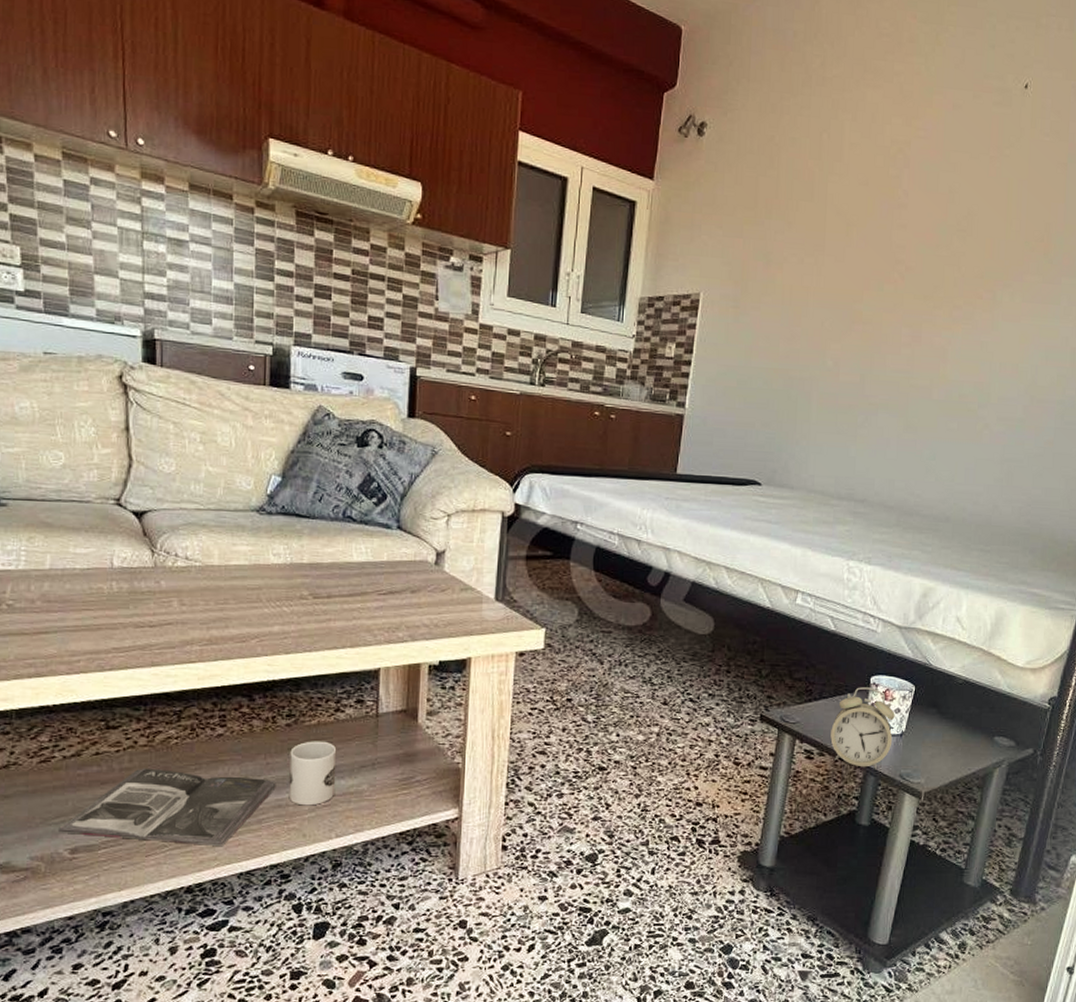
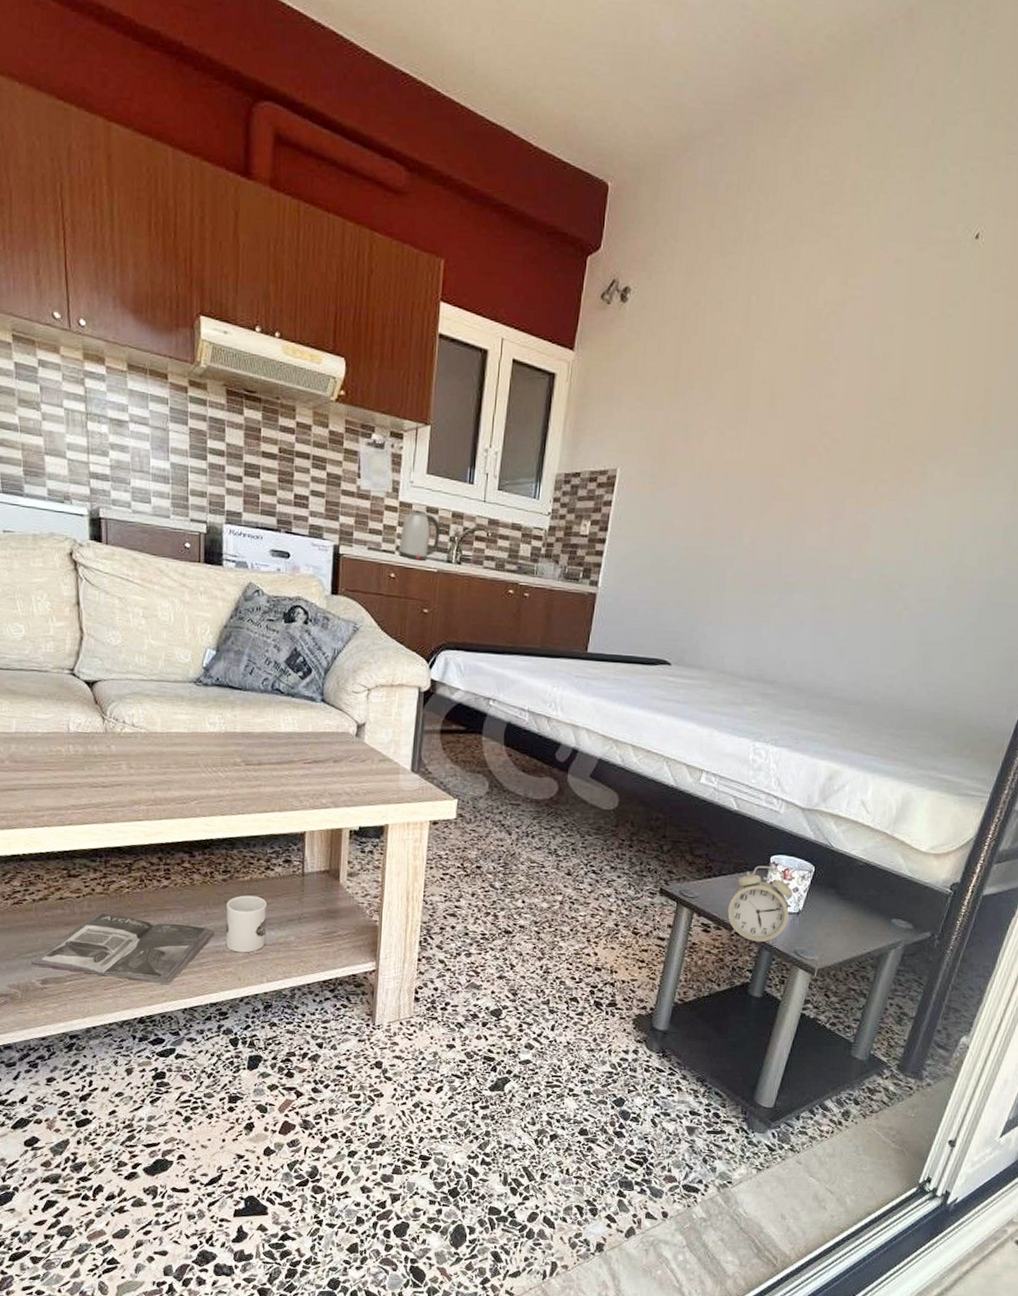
kettle: none [479,332,522,383] -> present [398,510,440,561]

